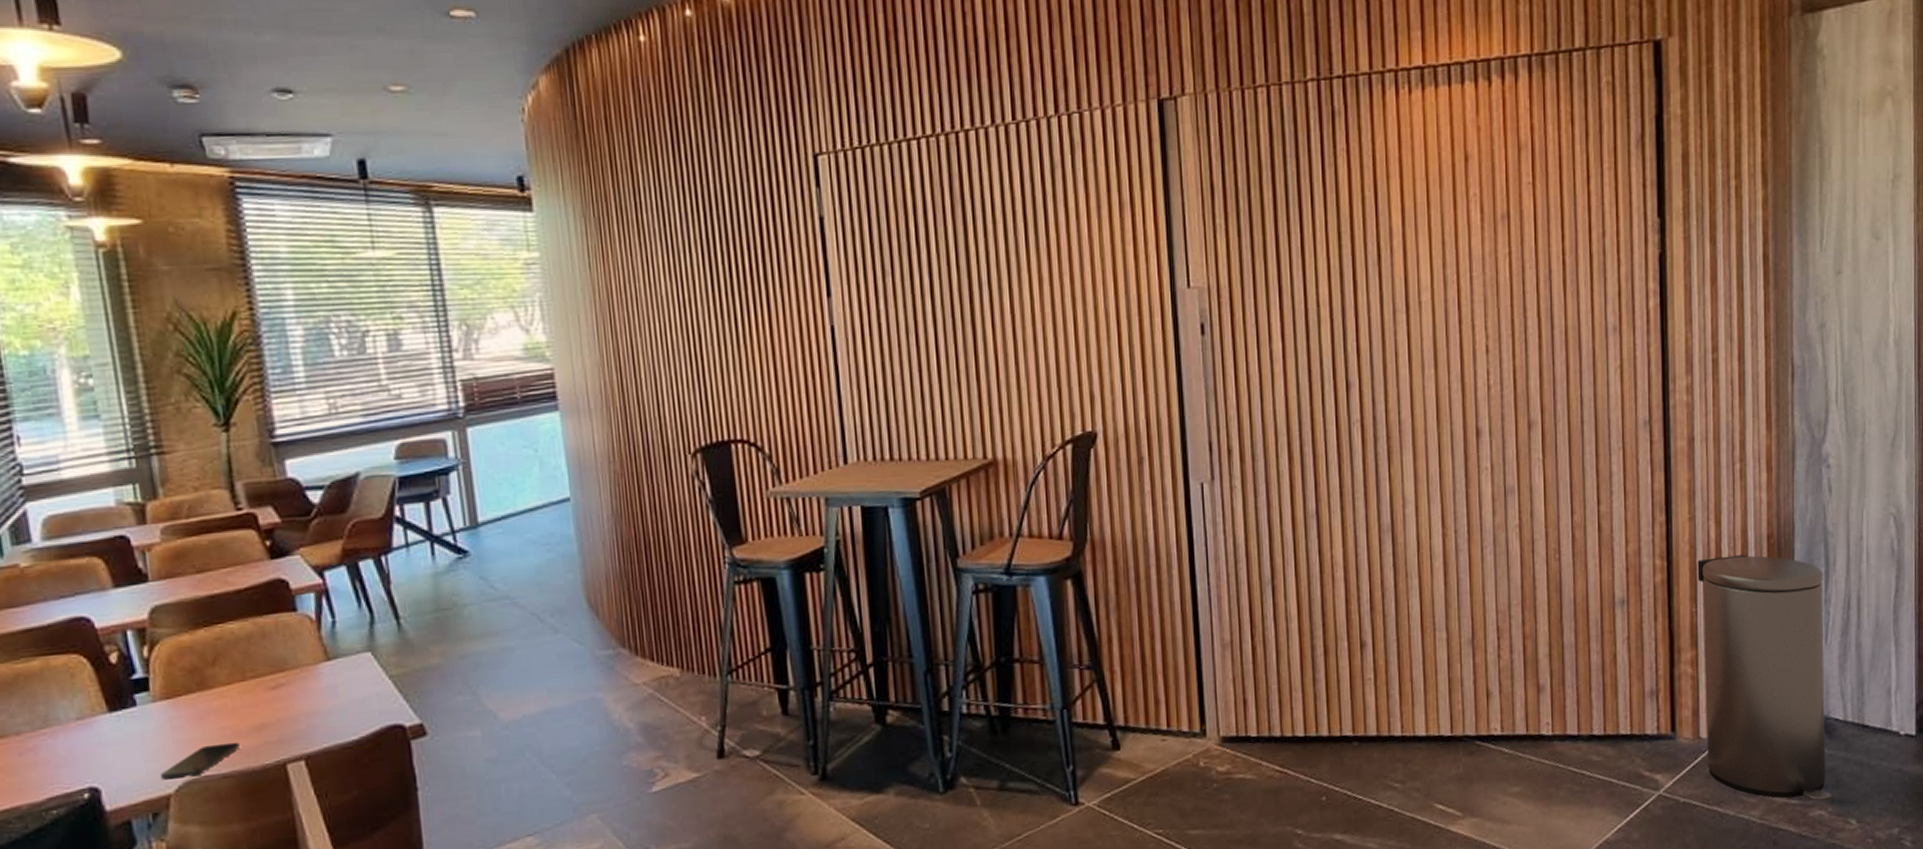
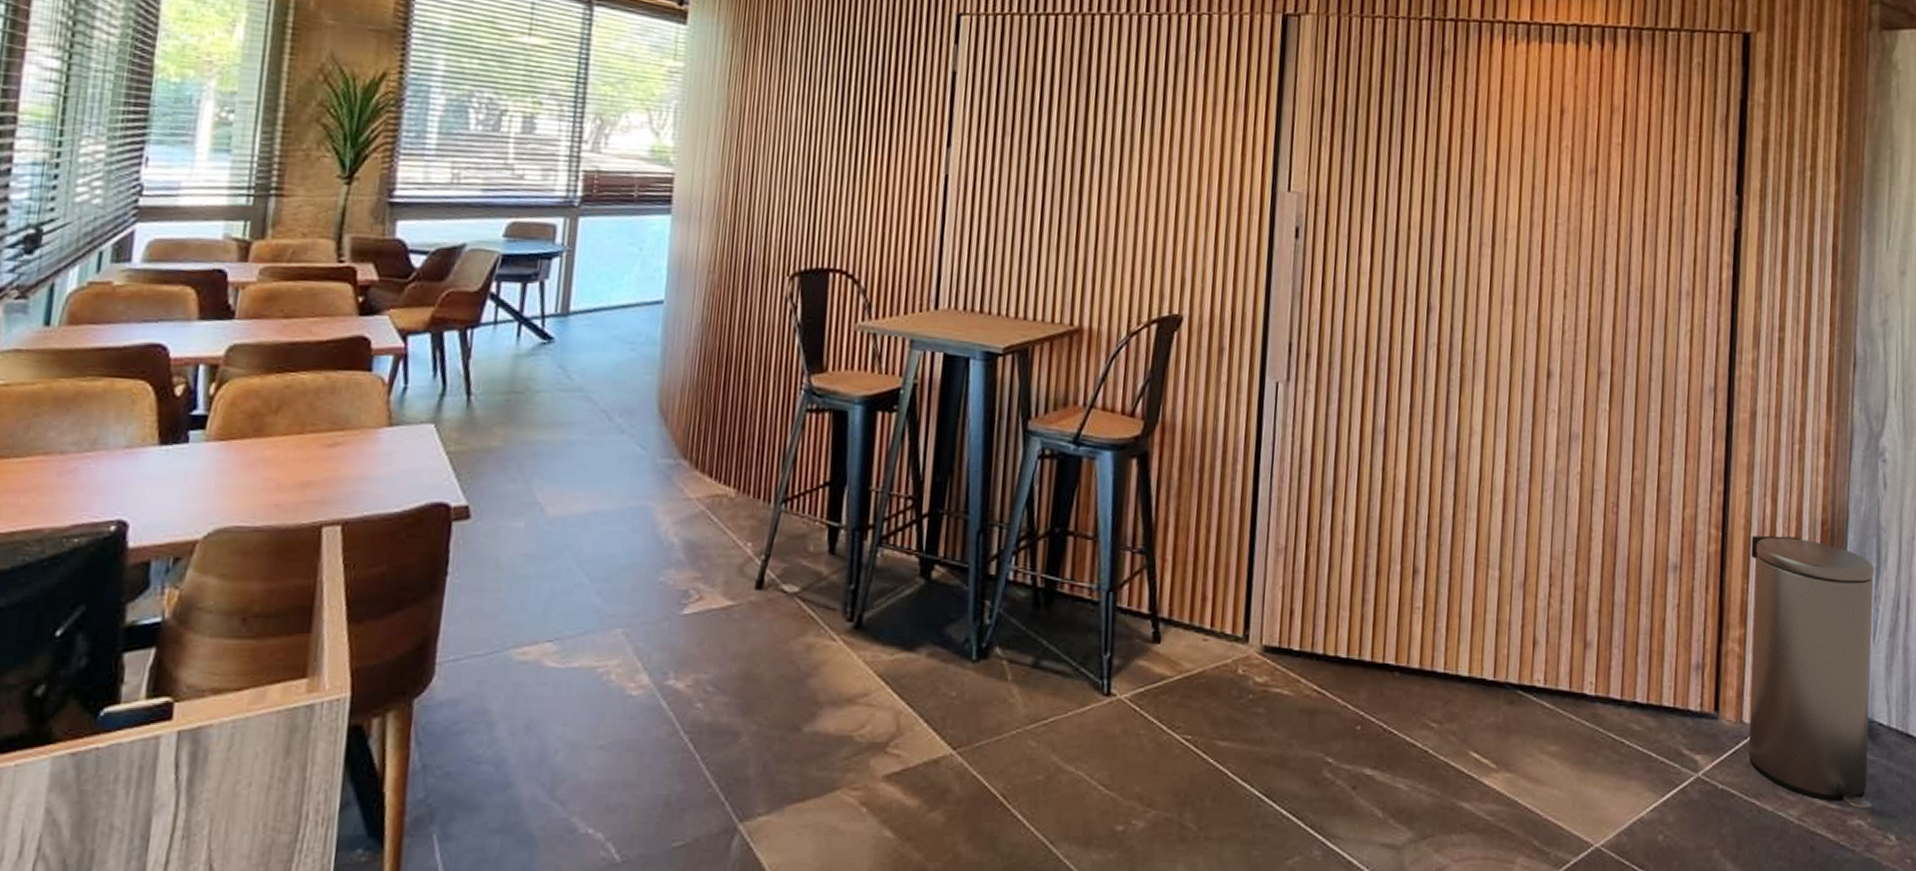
smartphone: present [160,742,240,780] -> none [192,494,280,525]

